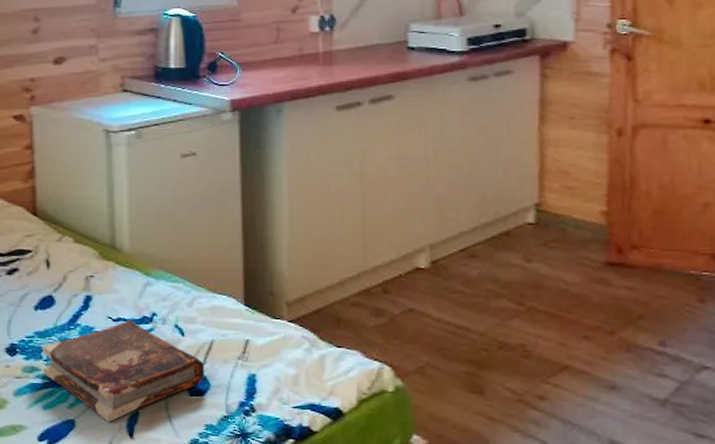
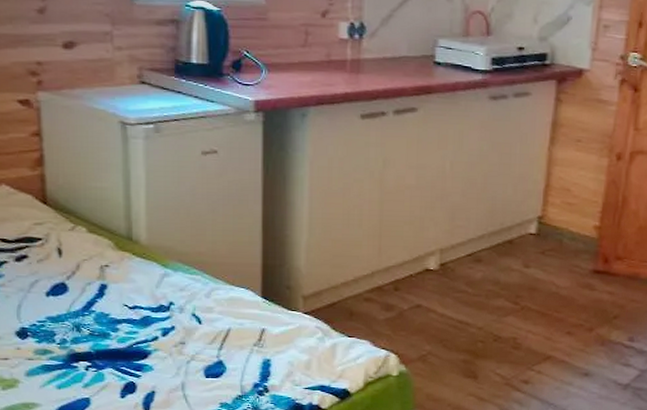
book: present [43,319,204,423] -> none [55,307,220,401]

